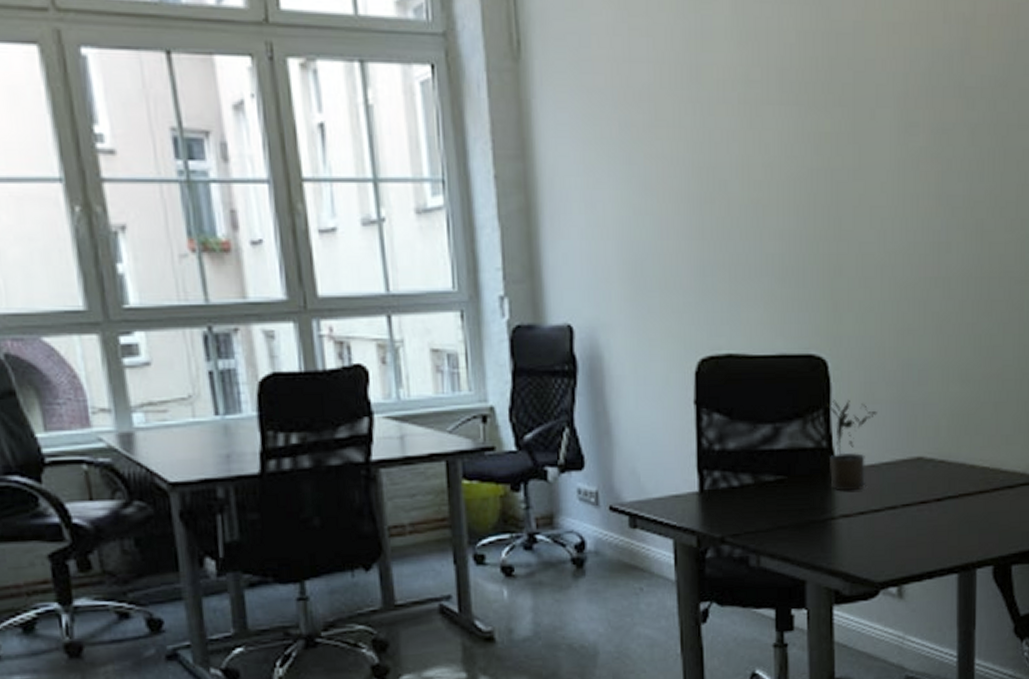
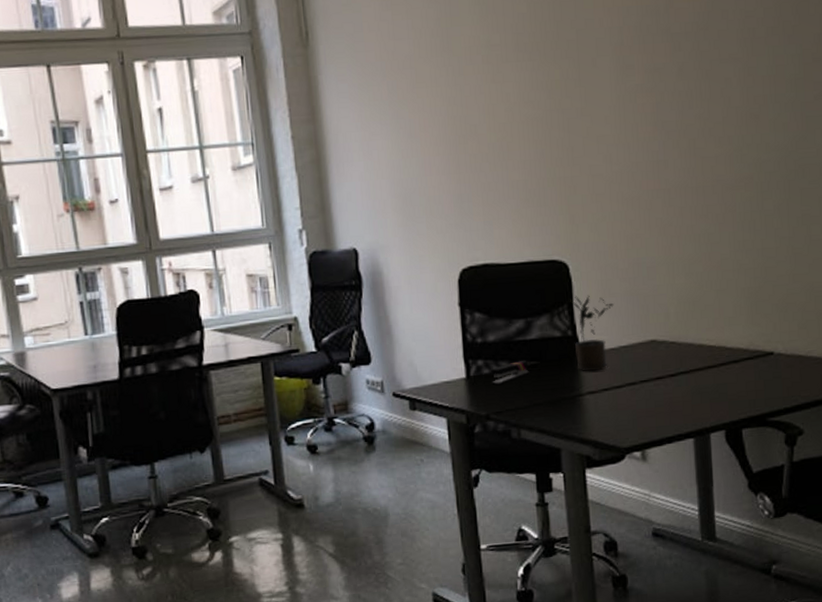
stapler: none [728,474,775,502] -> present [491,360,530,385]

